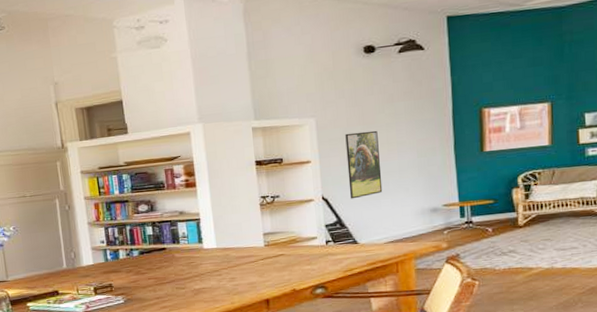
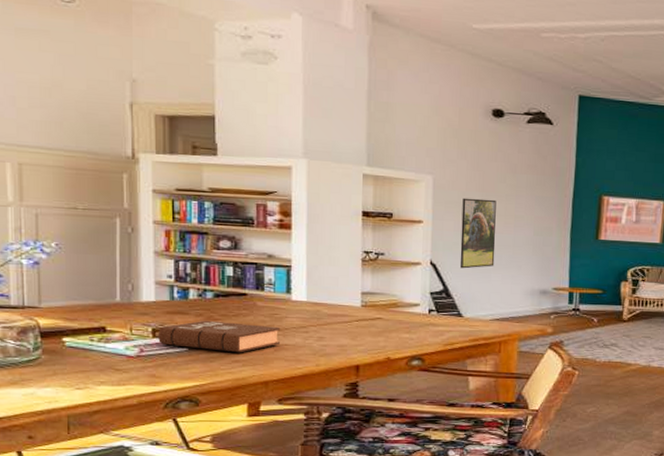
book: none [99,273,199,301] -> present [158,320,281,353]

